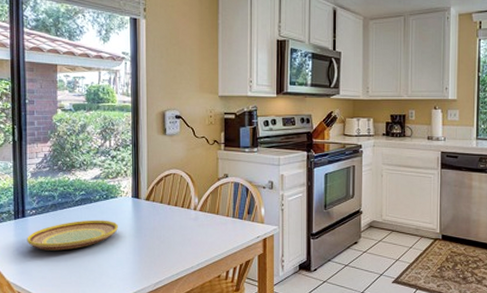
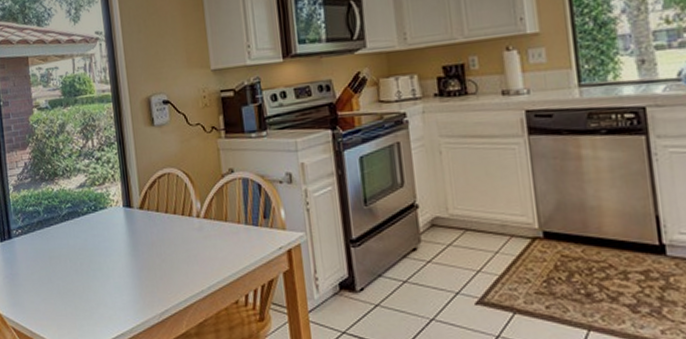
plate: present [27,219,119,251] -> none [15,236,112,277]

